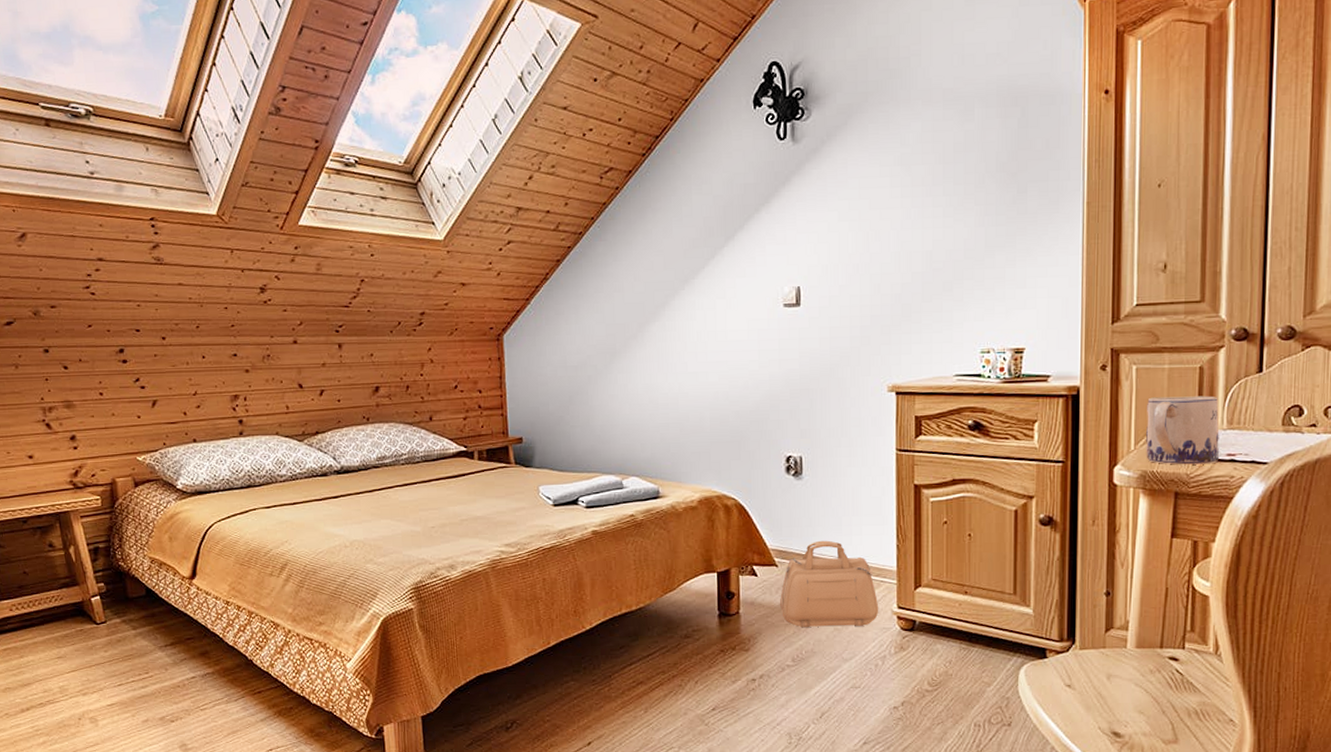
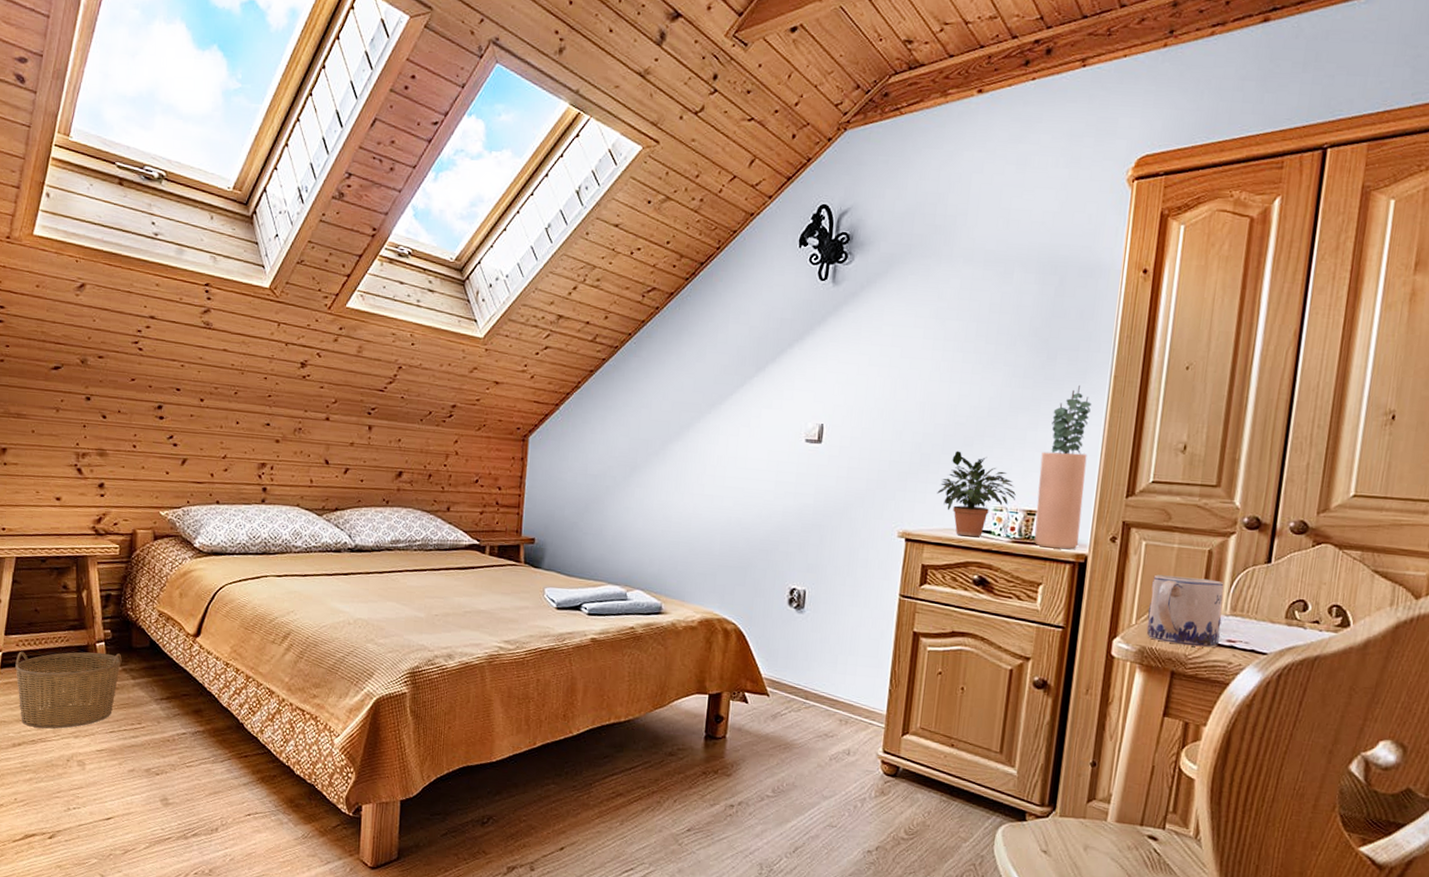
basket: none [11,605,120,690] -> present [15,651,122,729]
handbag: present [780,540,879,628] -> none [767,675,865,766]
potted plant: none [922,297,1001,383] -> present [937,450,1016,537]
vase: none [1022,215,1069,384] -> present [1033,384,1091,550]

